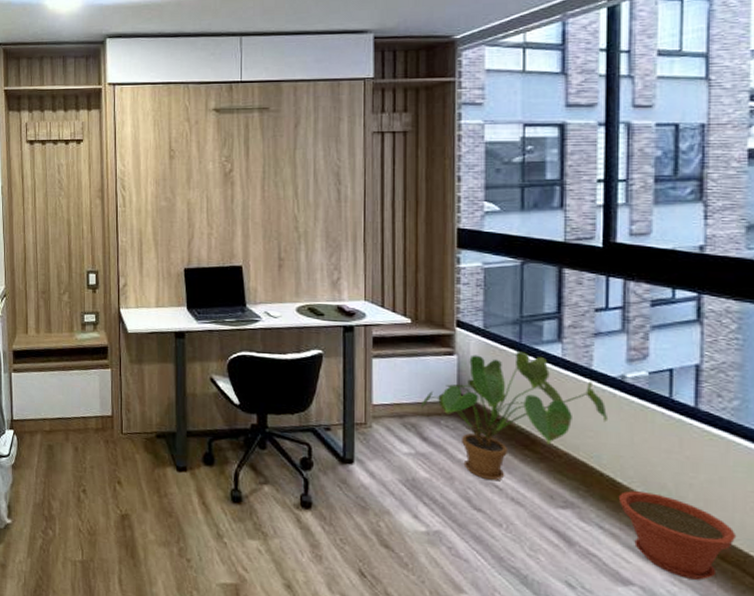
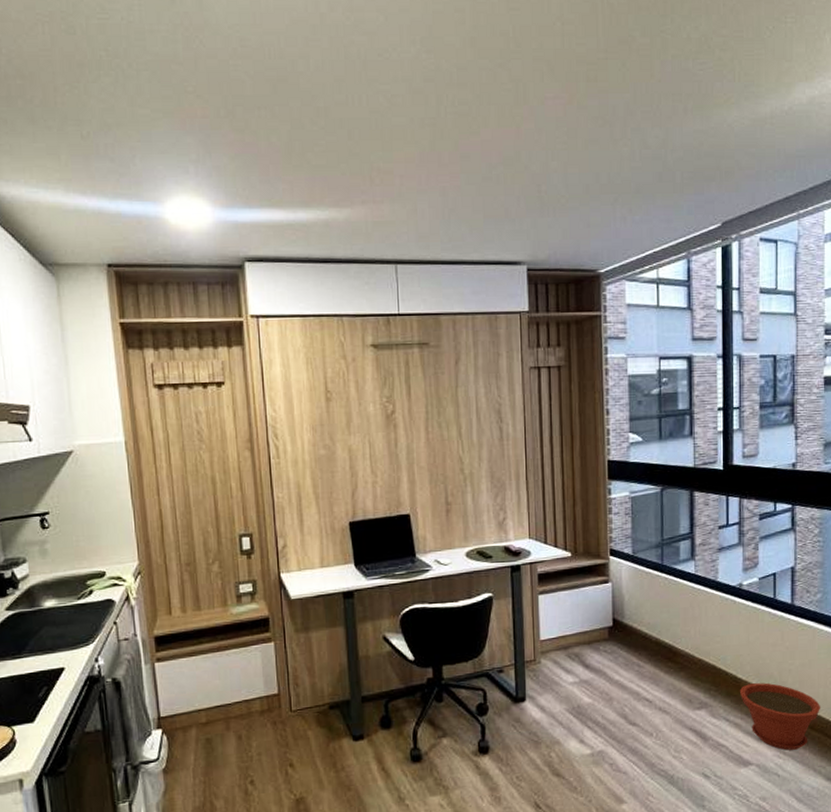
house plant: present [420,352,609,481] -> none [582,572,731,696]

